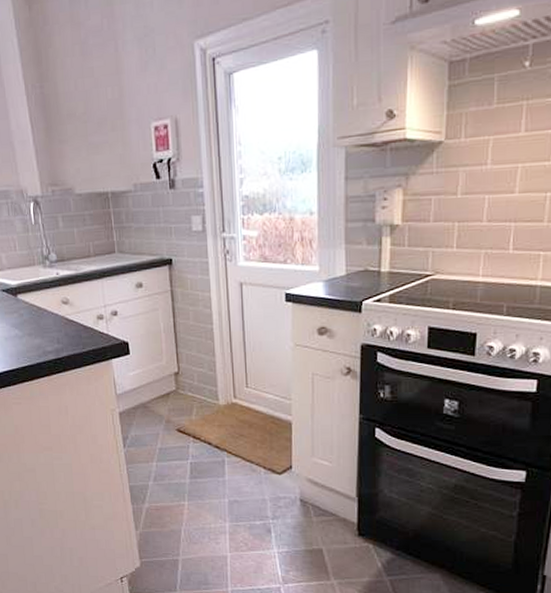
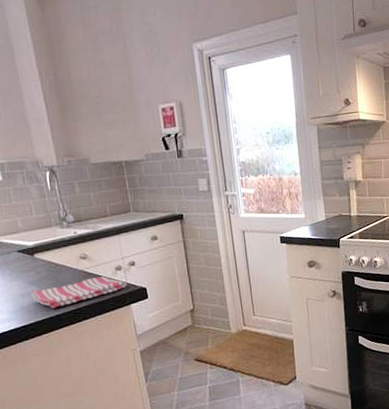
dish towel: none [14,325,108,356] -> present [31,276,127,309]

